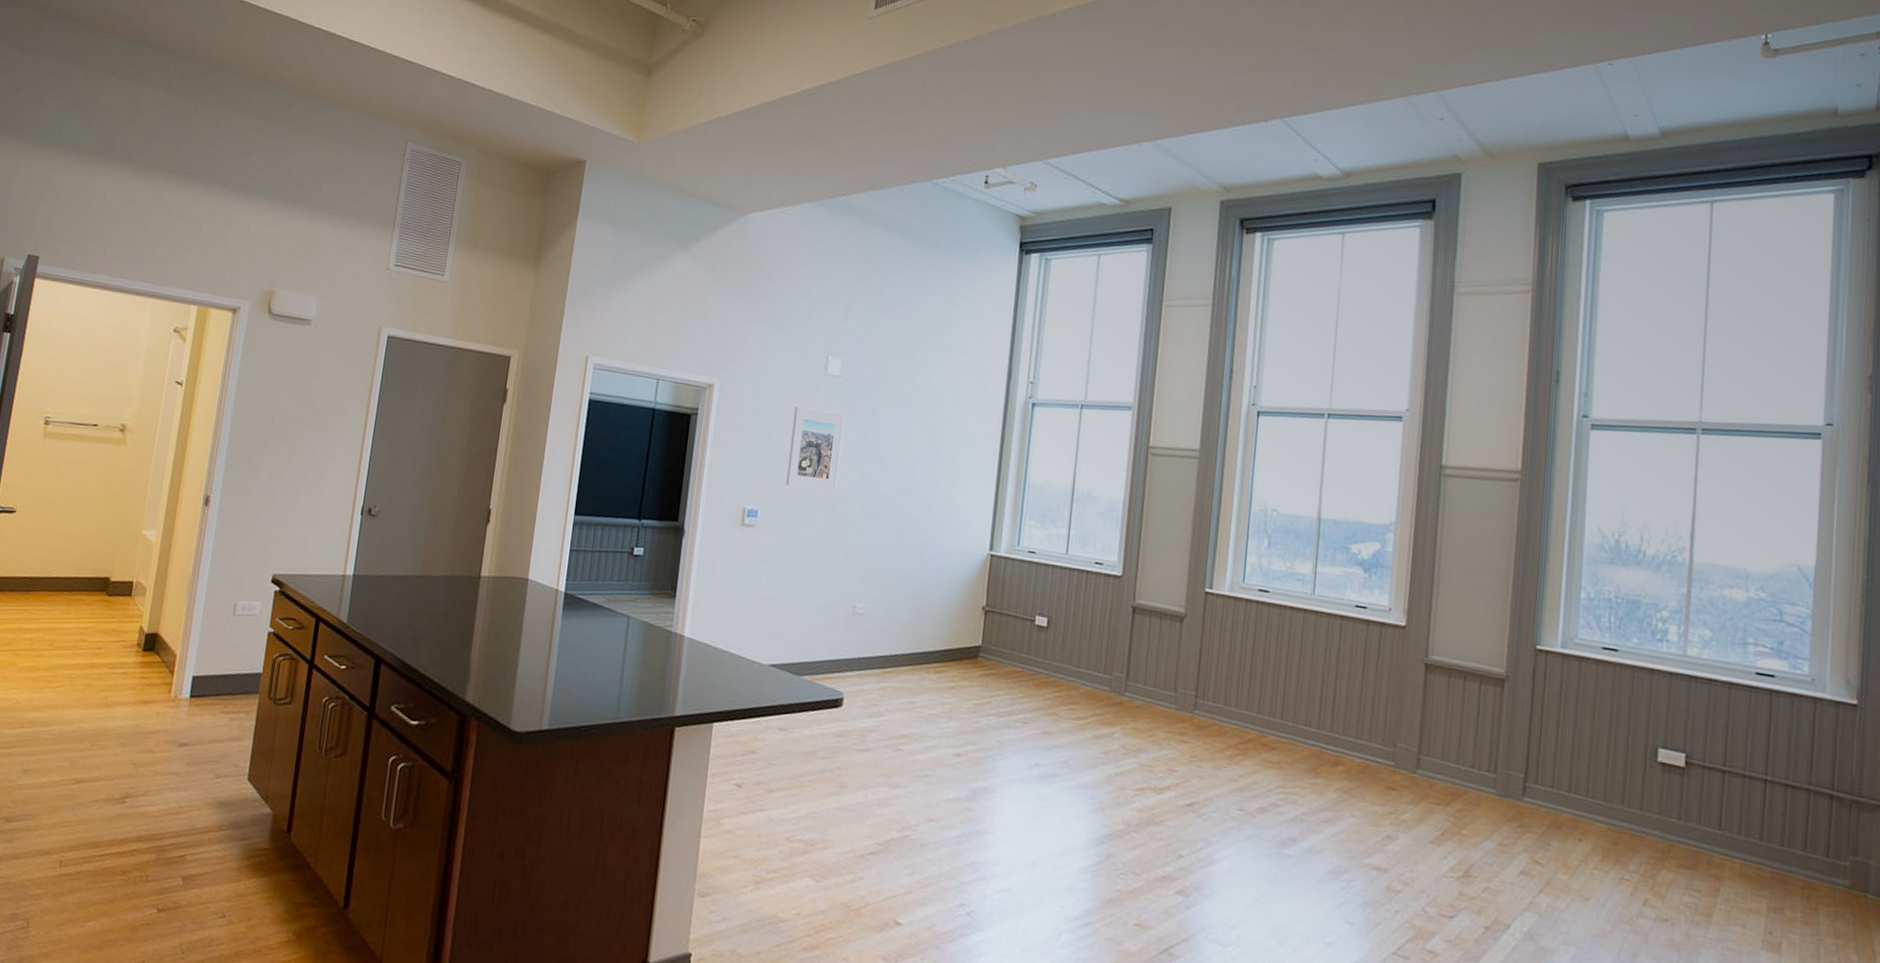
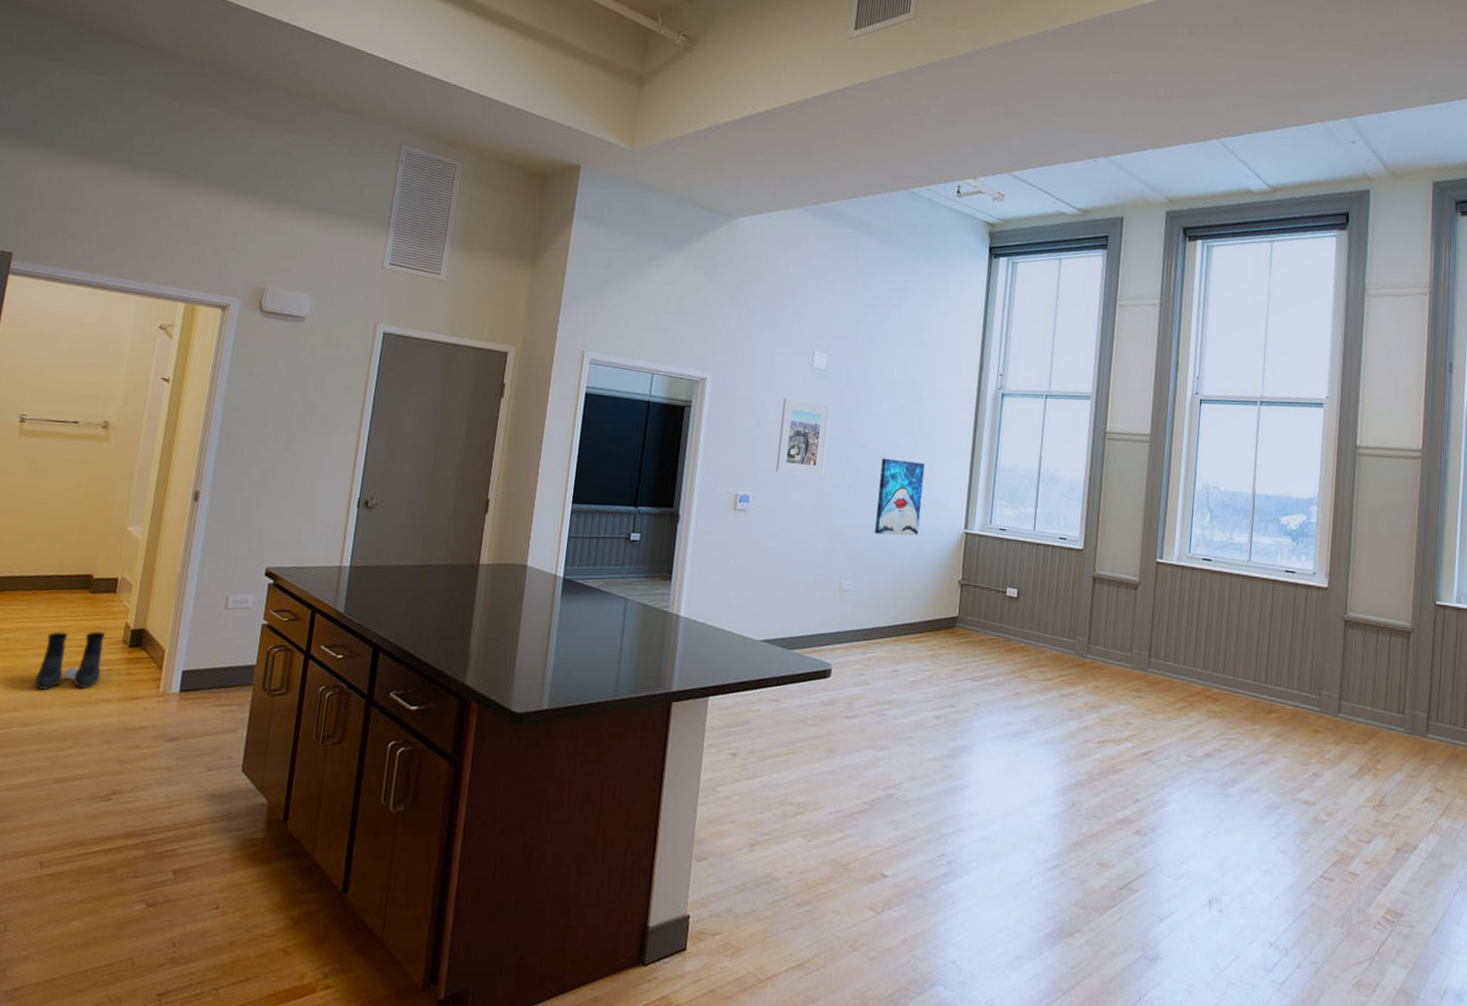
boots: none [55,633,122,691] -> present [34,631,106,690]
wall art: none [891,471,947,557] -> present [875,458,925,536]

